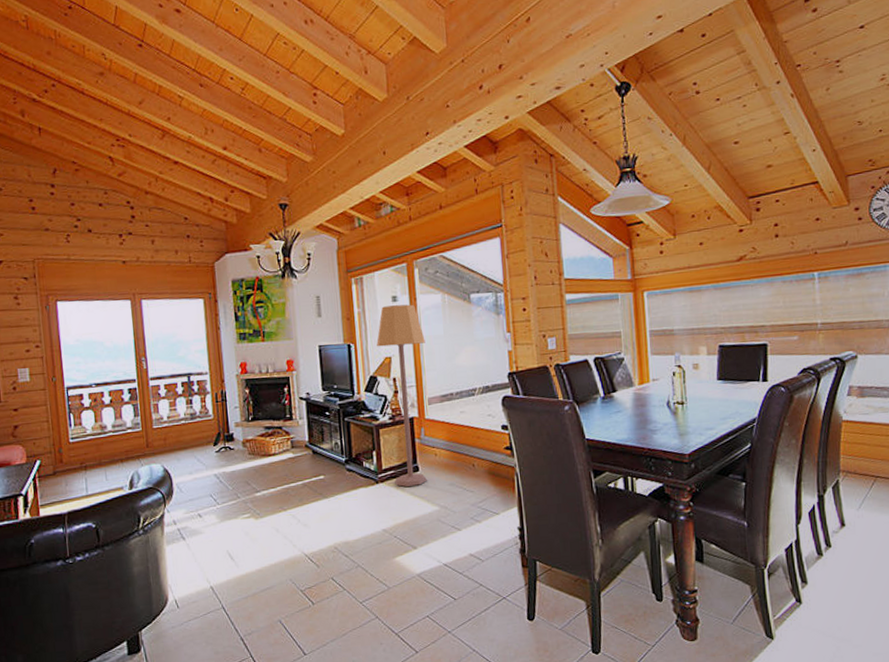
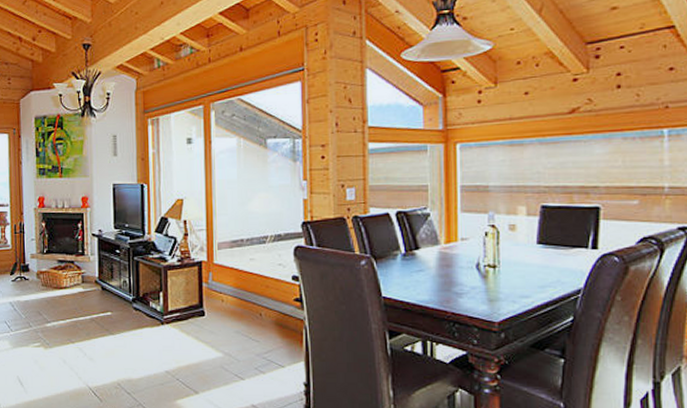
lamp: present [376,304,427,487] -> none [169,147,218,330]

